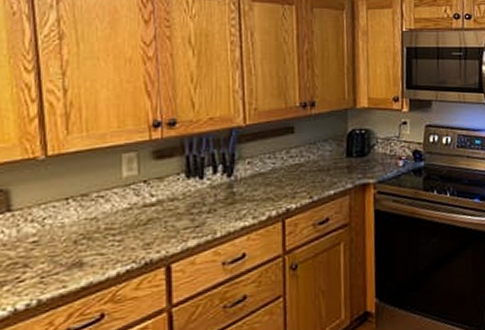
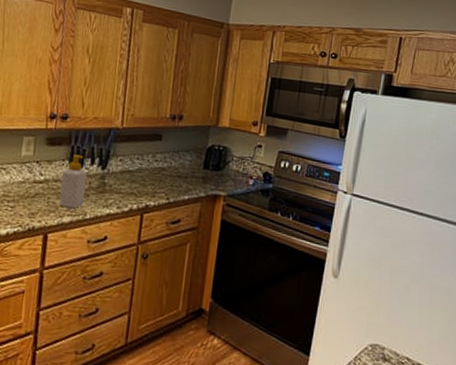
soap bottle: none [178,164,210,229] -> present [59,154,87,209]

